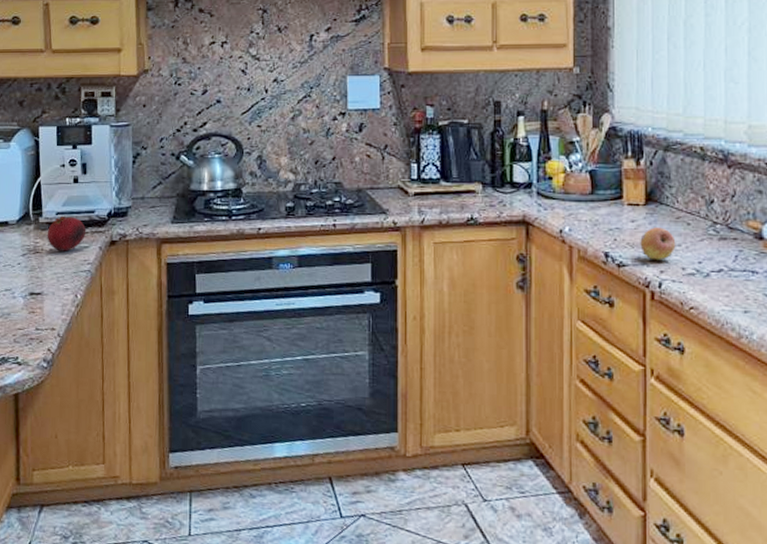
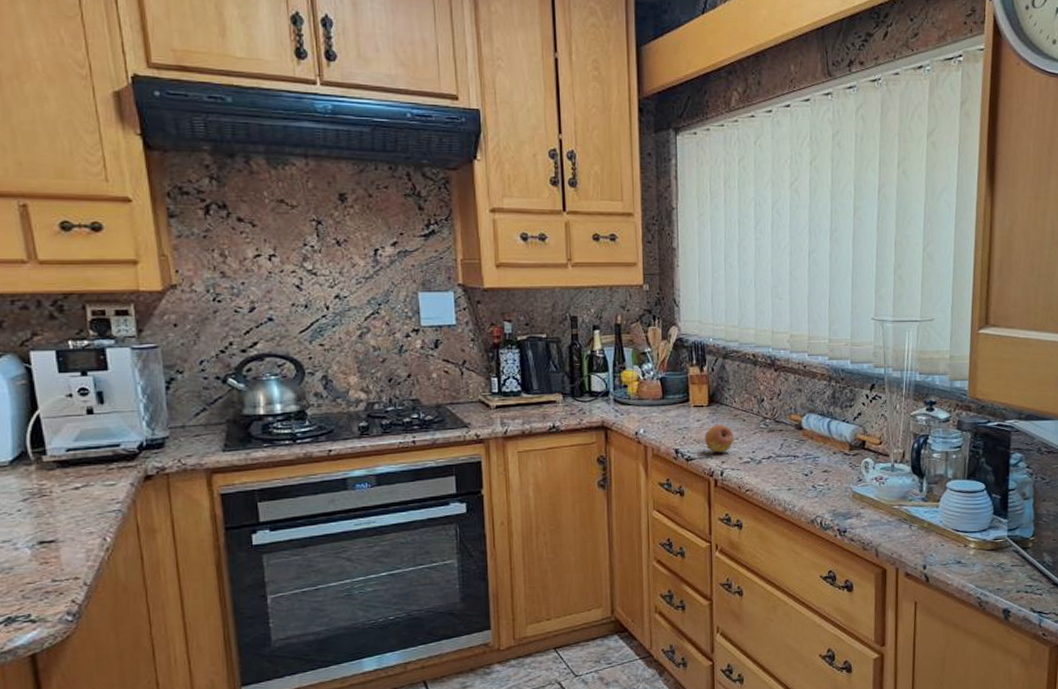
fruit: present [47,215,86,252] -> none [55,451,111,492]

